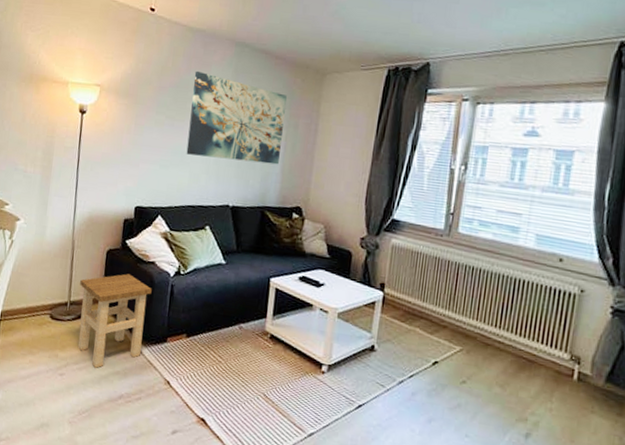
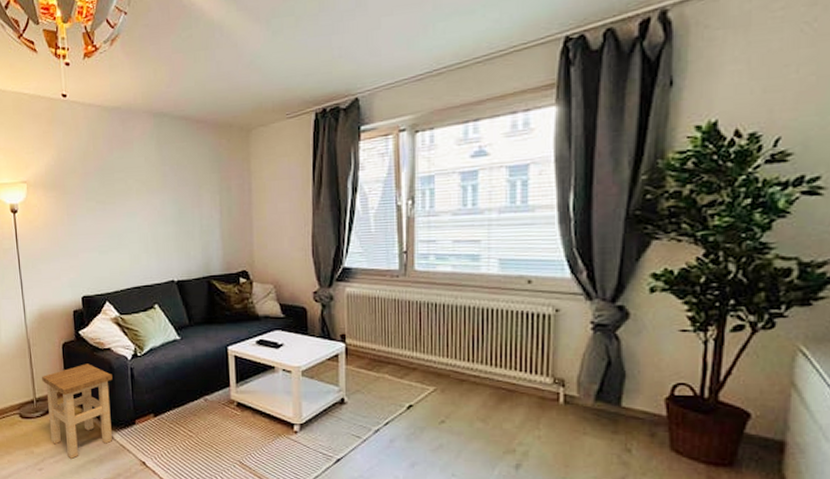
wall art: present [186,70,287,165] -> none [117,150,217,236]

